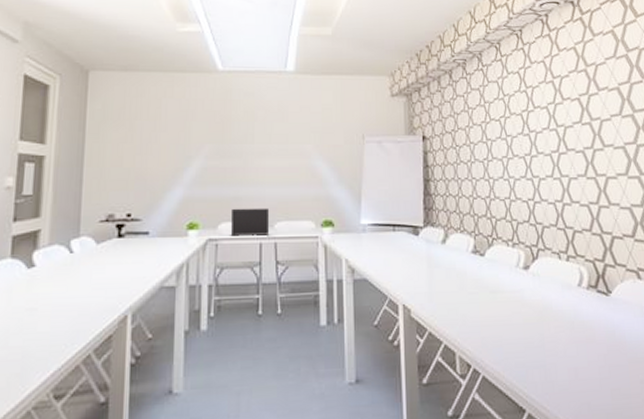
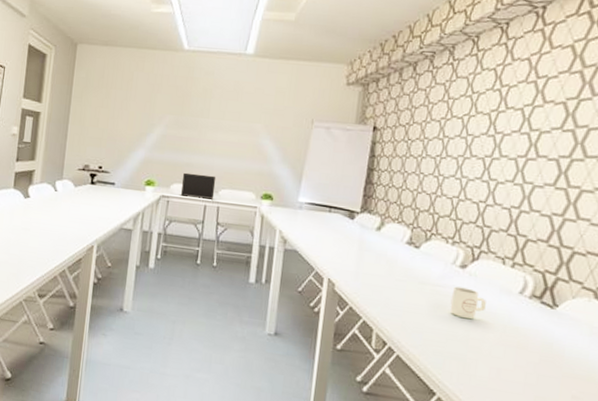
mug: none [521,289,553,322] -> present [450,286,486,320]

